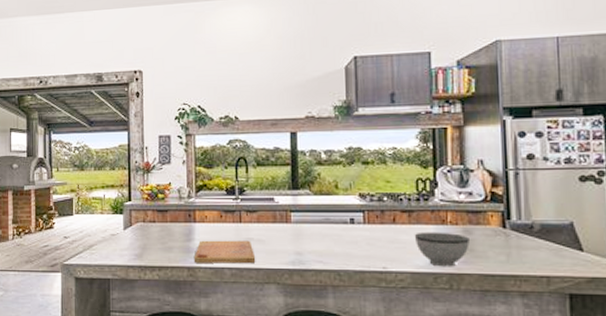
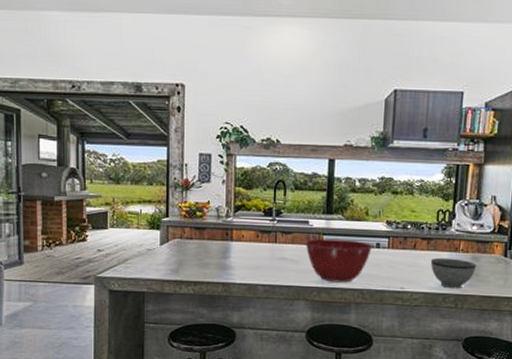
cutting board: present [193,240,256,264] -> none [229,258,288,282]
mixing bowl: none [272,216,347,264] -> present [305,238,373,283]

